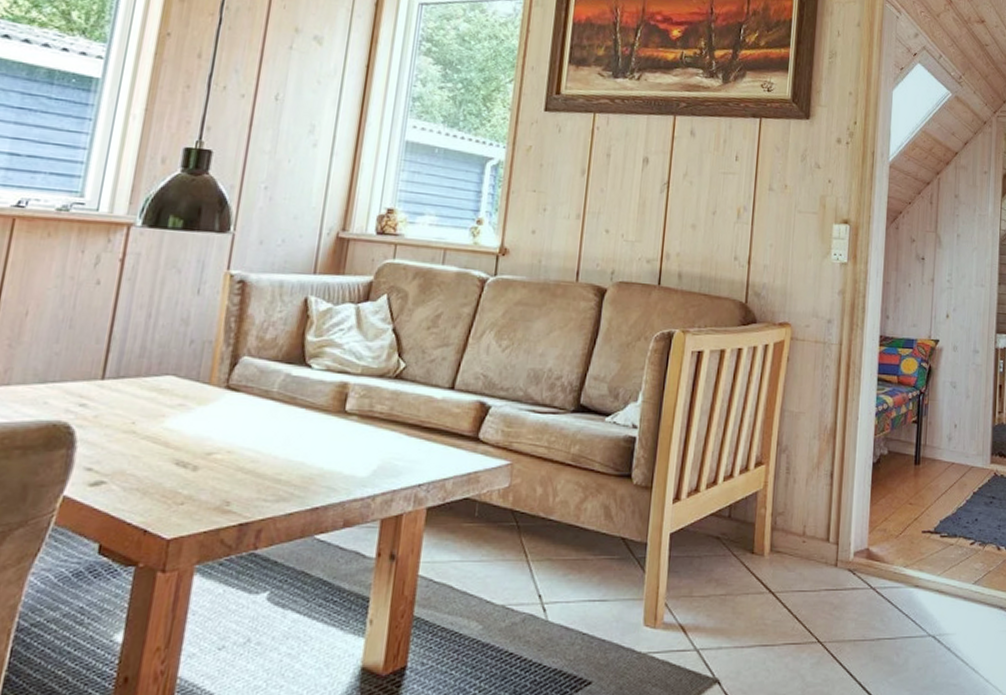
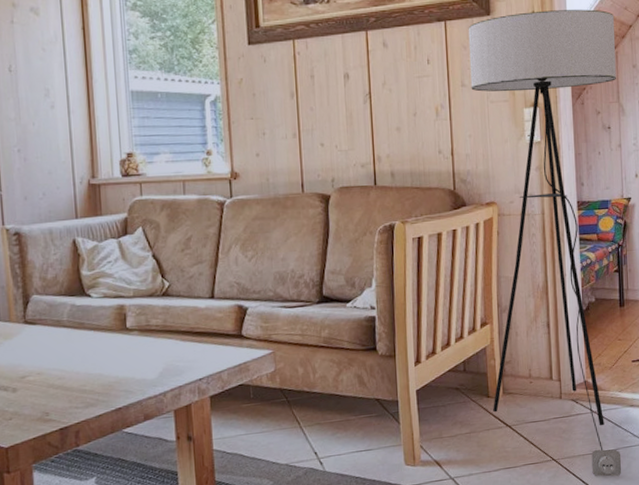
floor lamp: none [756,121,941,674] -> present [468,9,622,477]

